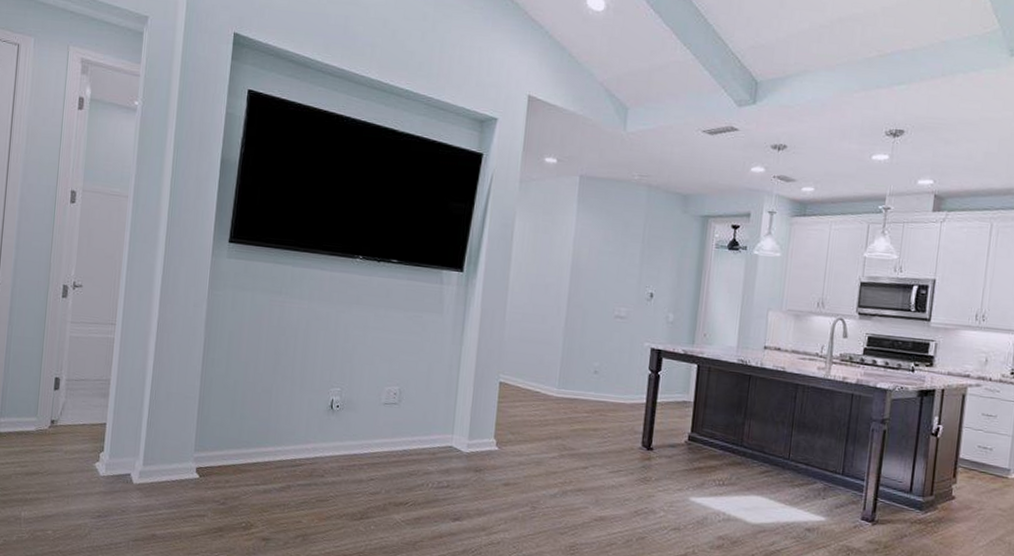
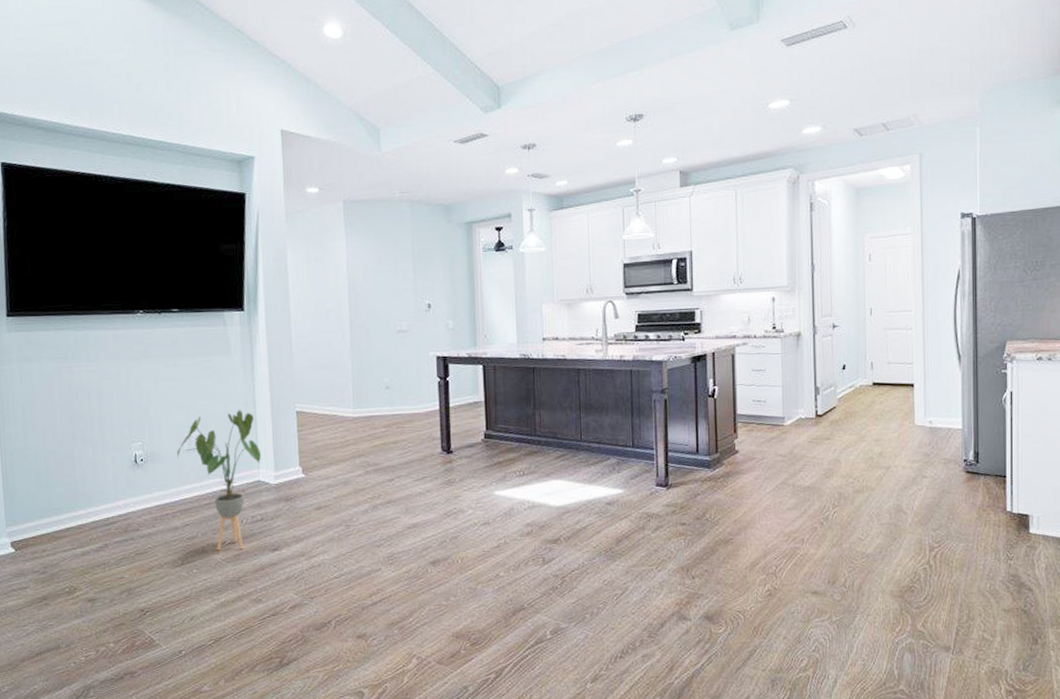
house plant: none [373,371,458,514] -> present [177,410,262,551]

